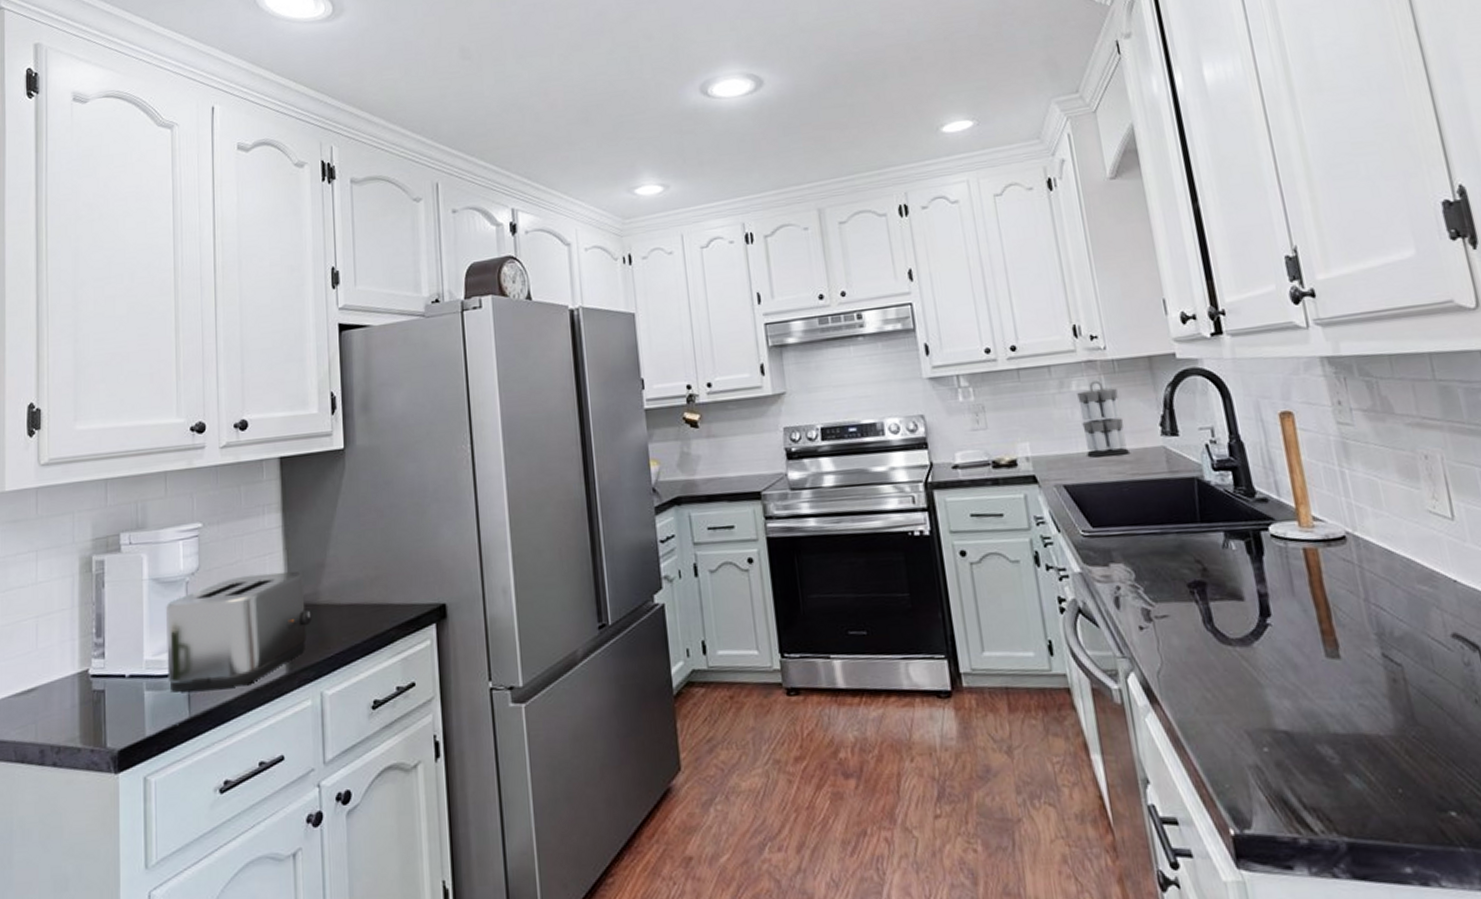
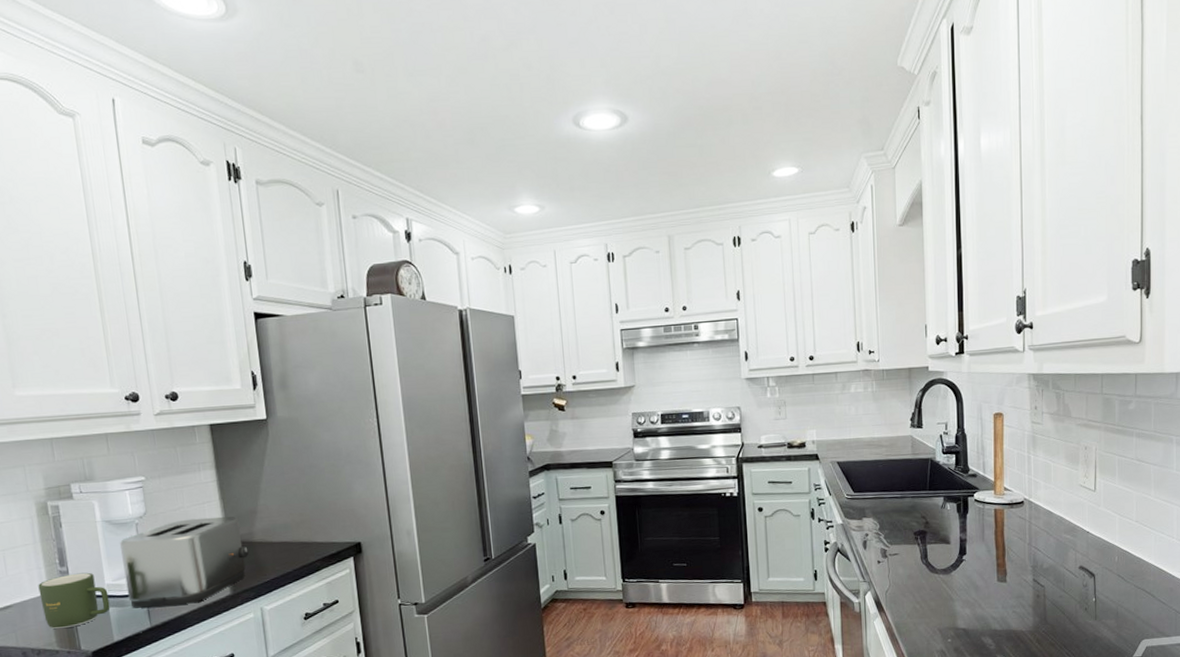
mug: none [69,645,146,720] -> present [38,572,110,630]
spice rack: present [1077,380,1129,458] -> none [854,385,886,443]

